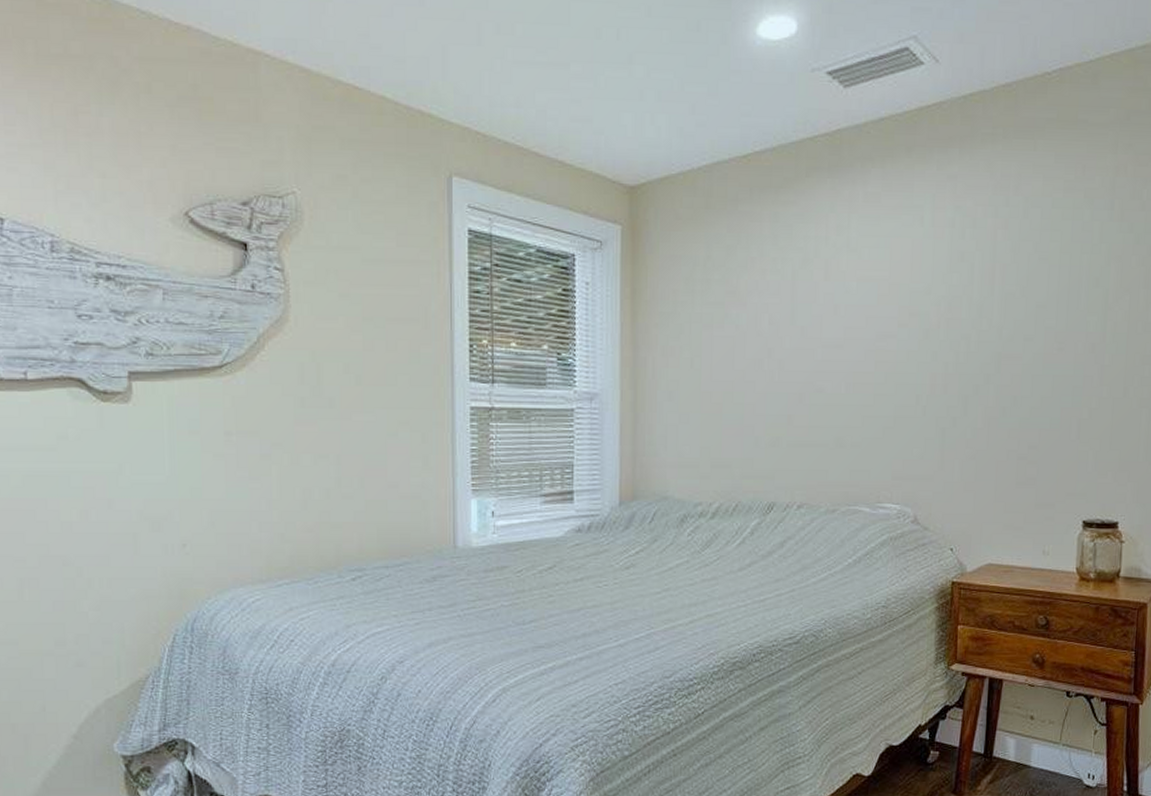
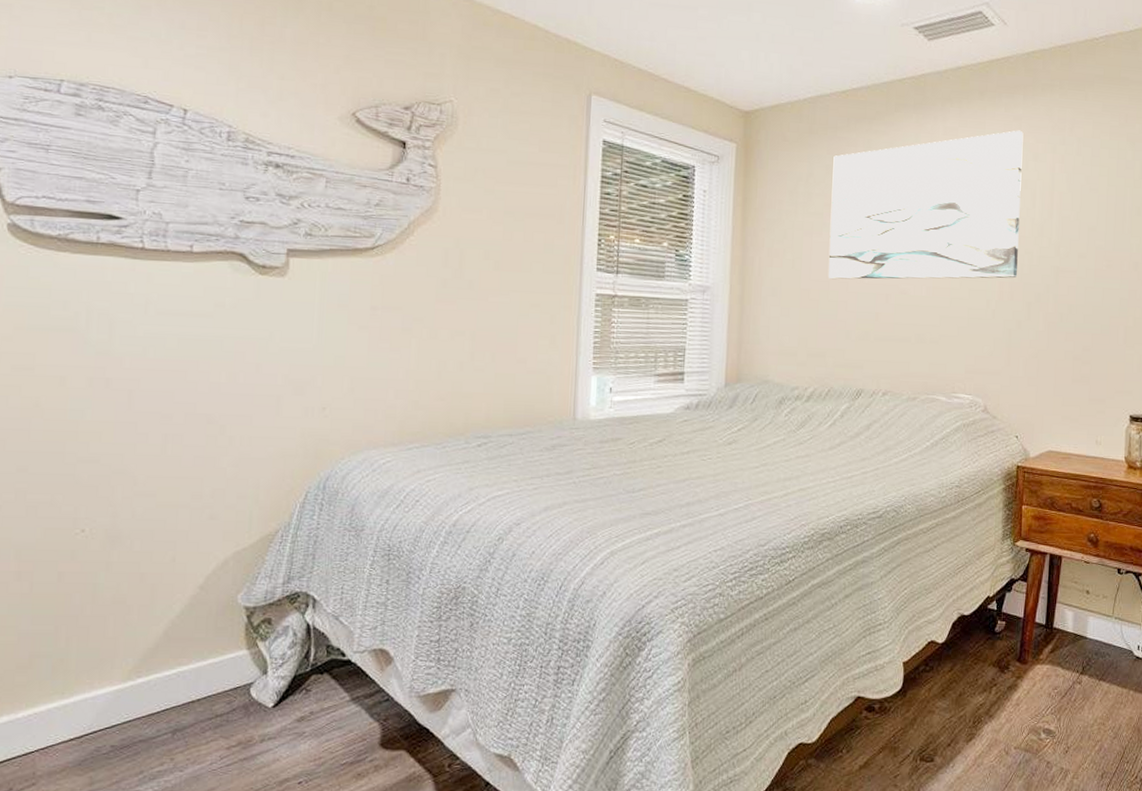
wall art: none [732,191,959,379] -> present [828,130,1024,280]

